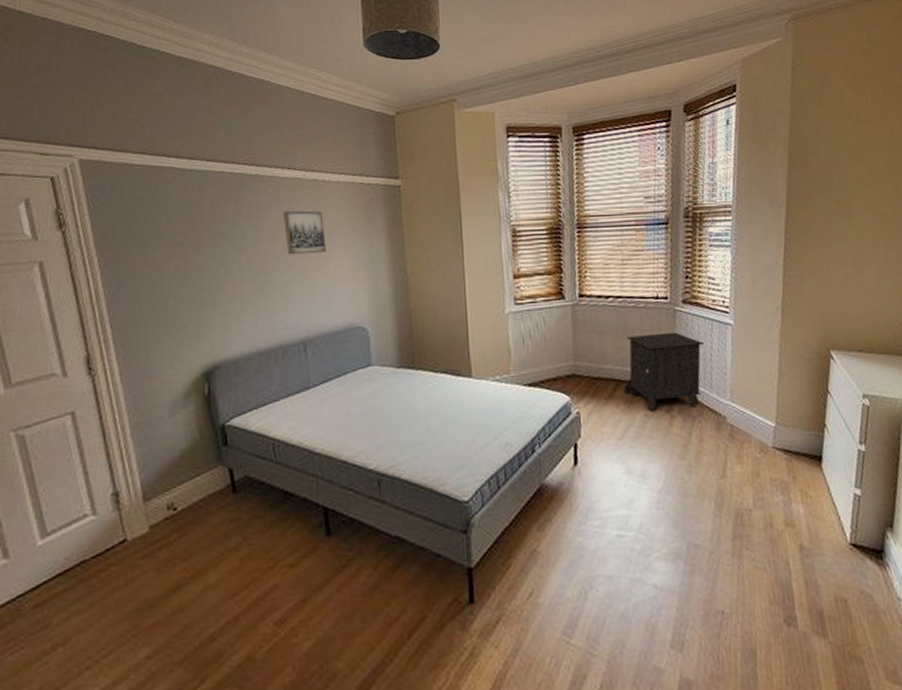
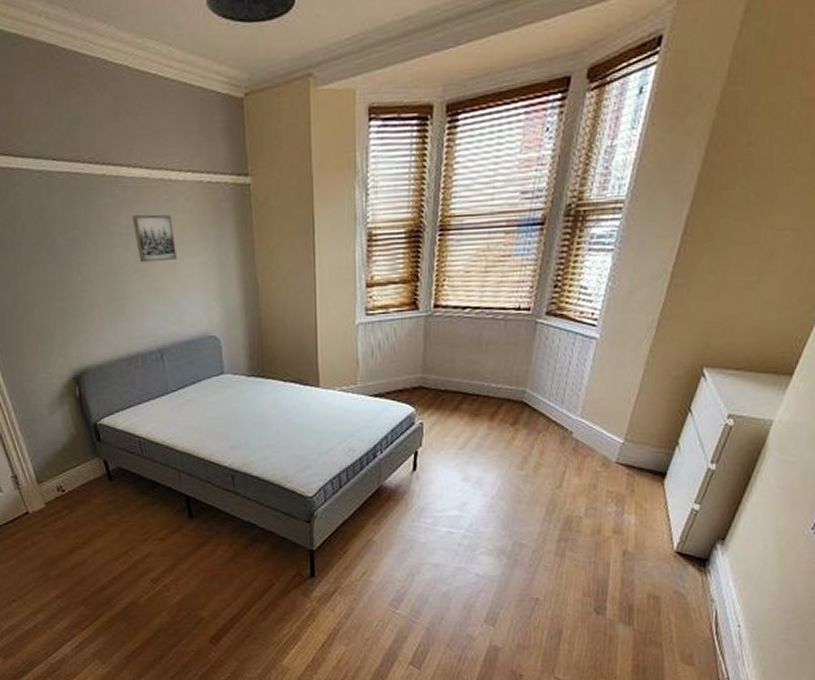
nightstand: present [624,332,705,412] -> none [470,345,563,425]

